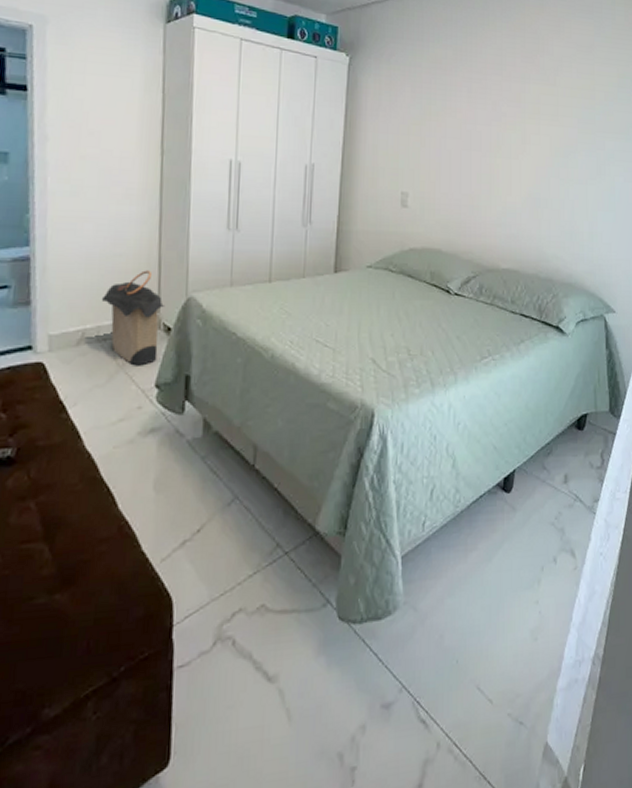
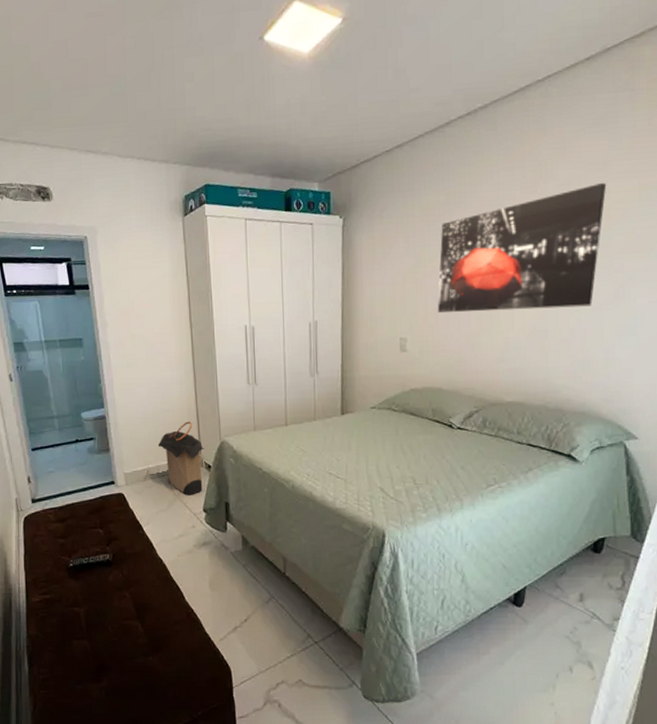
wall art: none [440,64,592,179] -> present [437,182,607,313]

